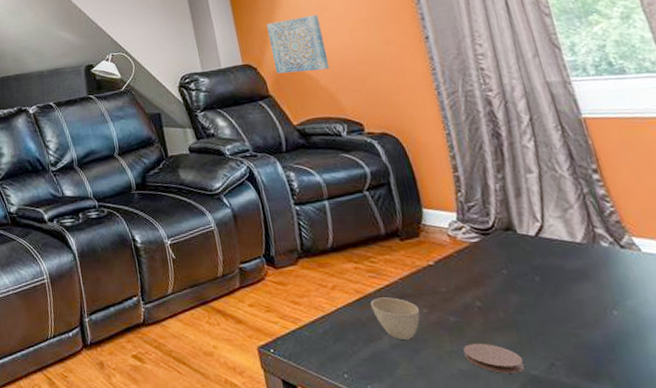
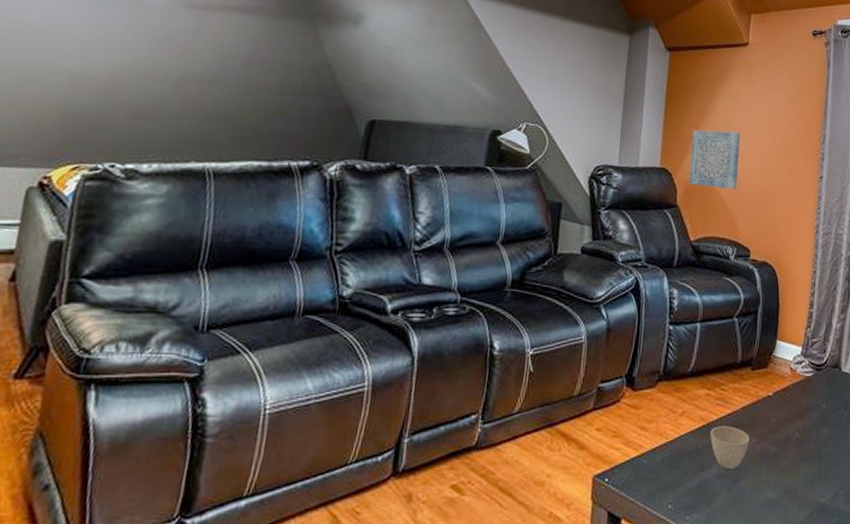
coaster: present [463,344,525,373] -> none [774,474,817,502]

